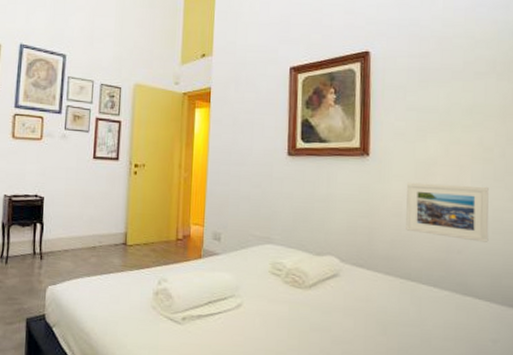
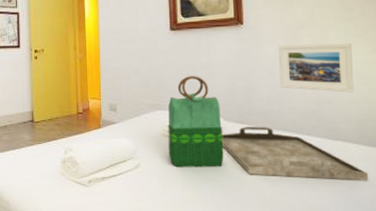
tote bag: none [275,208,338,315] -> present [168,76,224,168]
serving tray: none [336,271,500,346] -> present [221,126,369,181]

